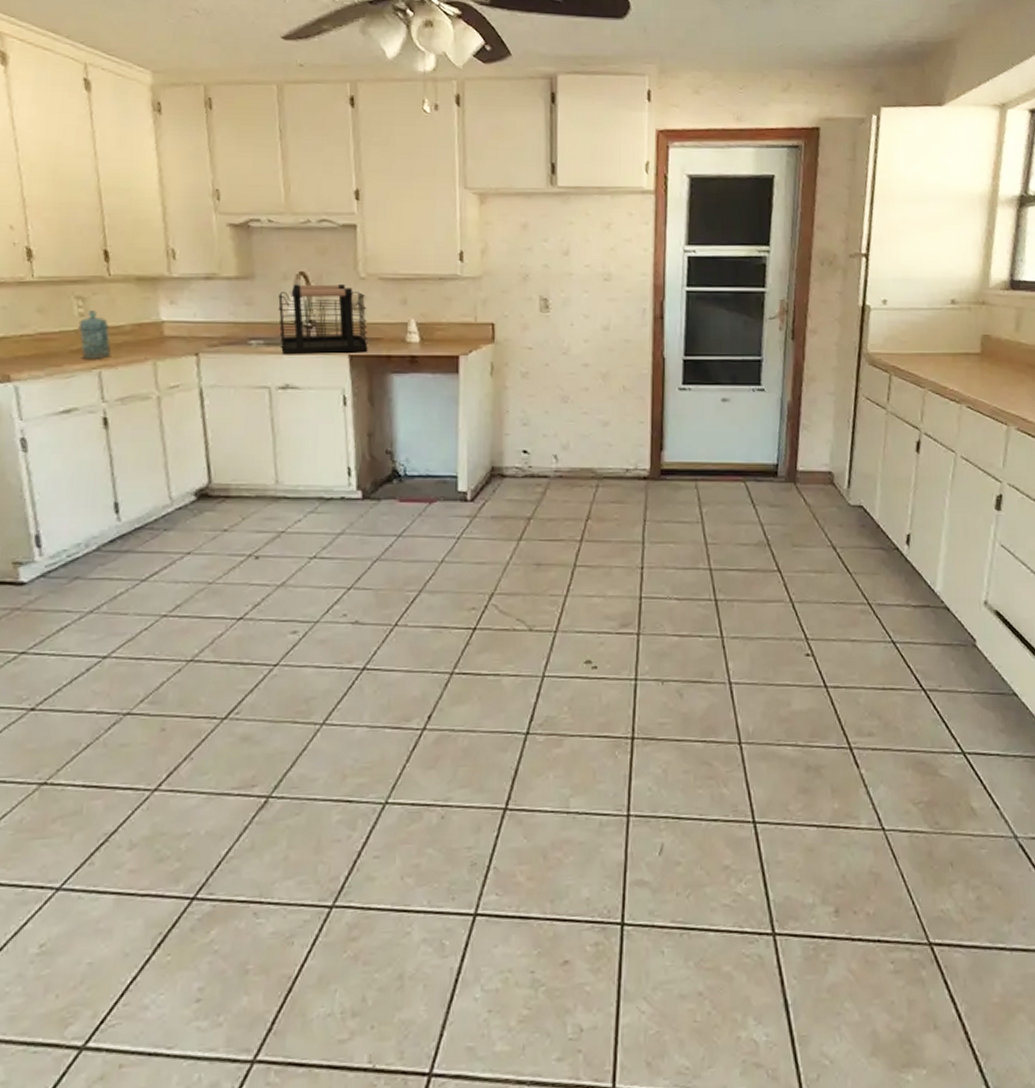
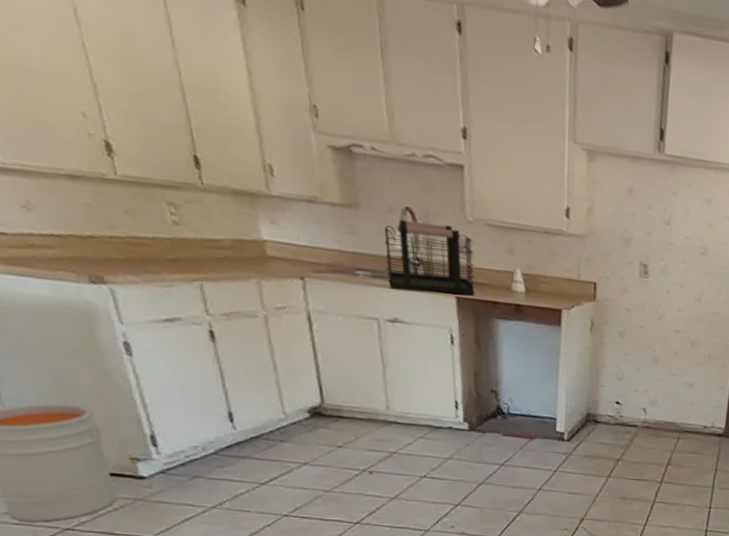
canister: present [78,310,112,359] -> none [173,219,212,272]

